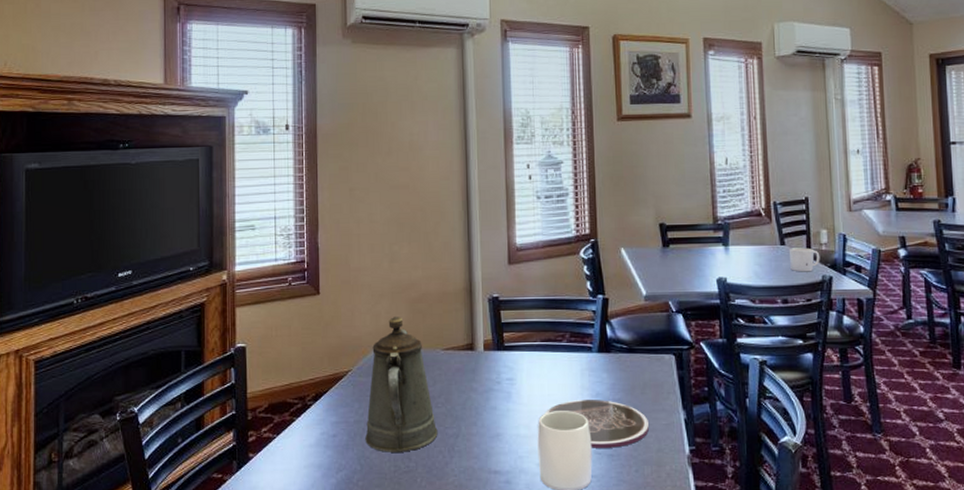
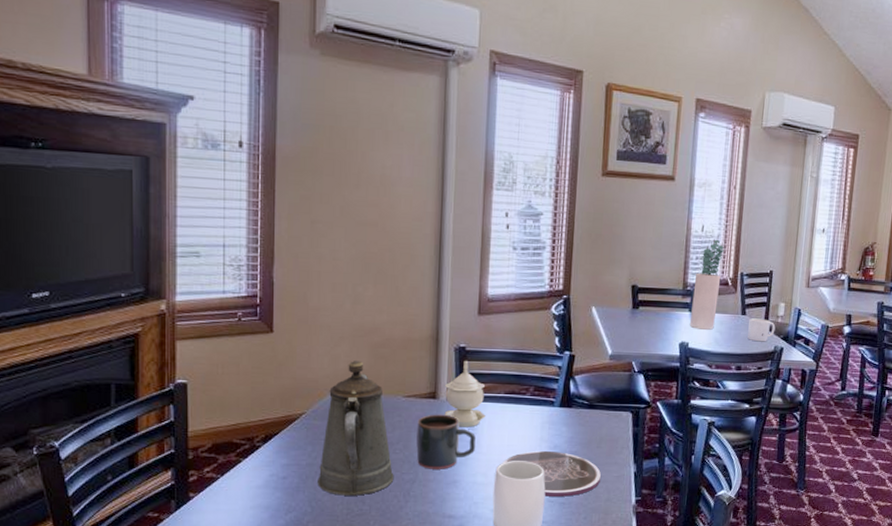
mug: none [456,365,517,423] -> present [415,414,476,469]
sugar bowl: none [482,311,524,378] -> present [444,361,486,427]
vase: none [724,166,753,263] -> present [689,235,724,330]

